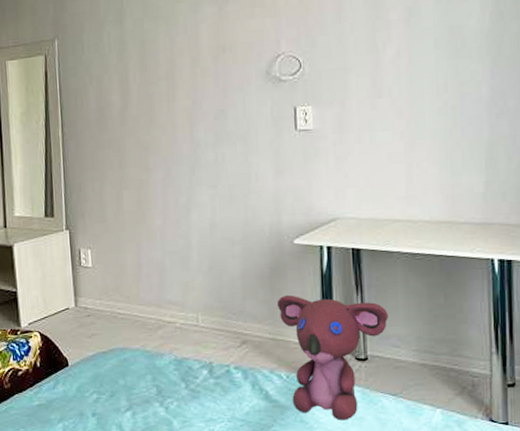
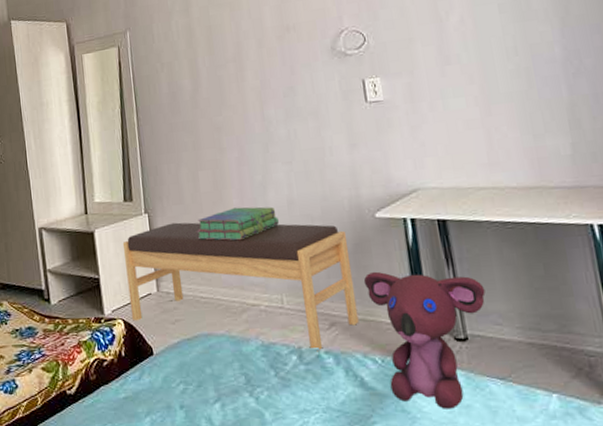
bench: none [42,240,269,367] -> present [122,222,359,352]
stack of books: none [118,228,200,261] -> present [196,206,279,241]

